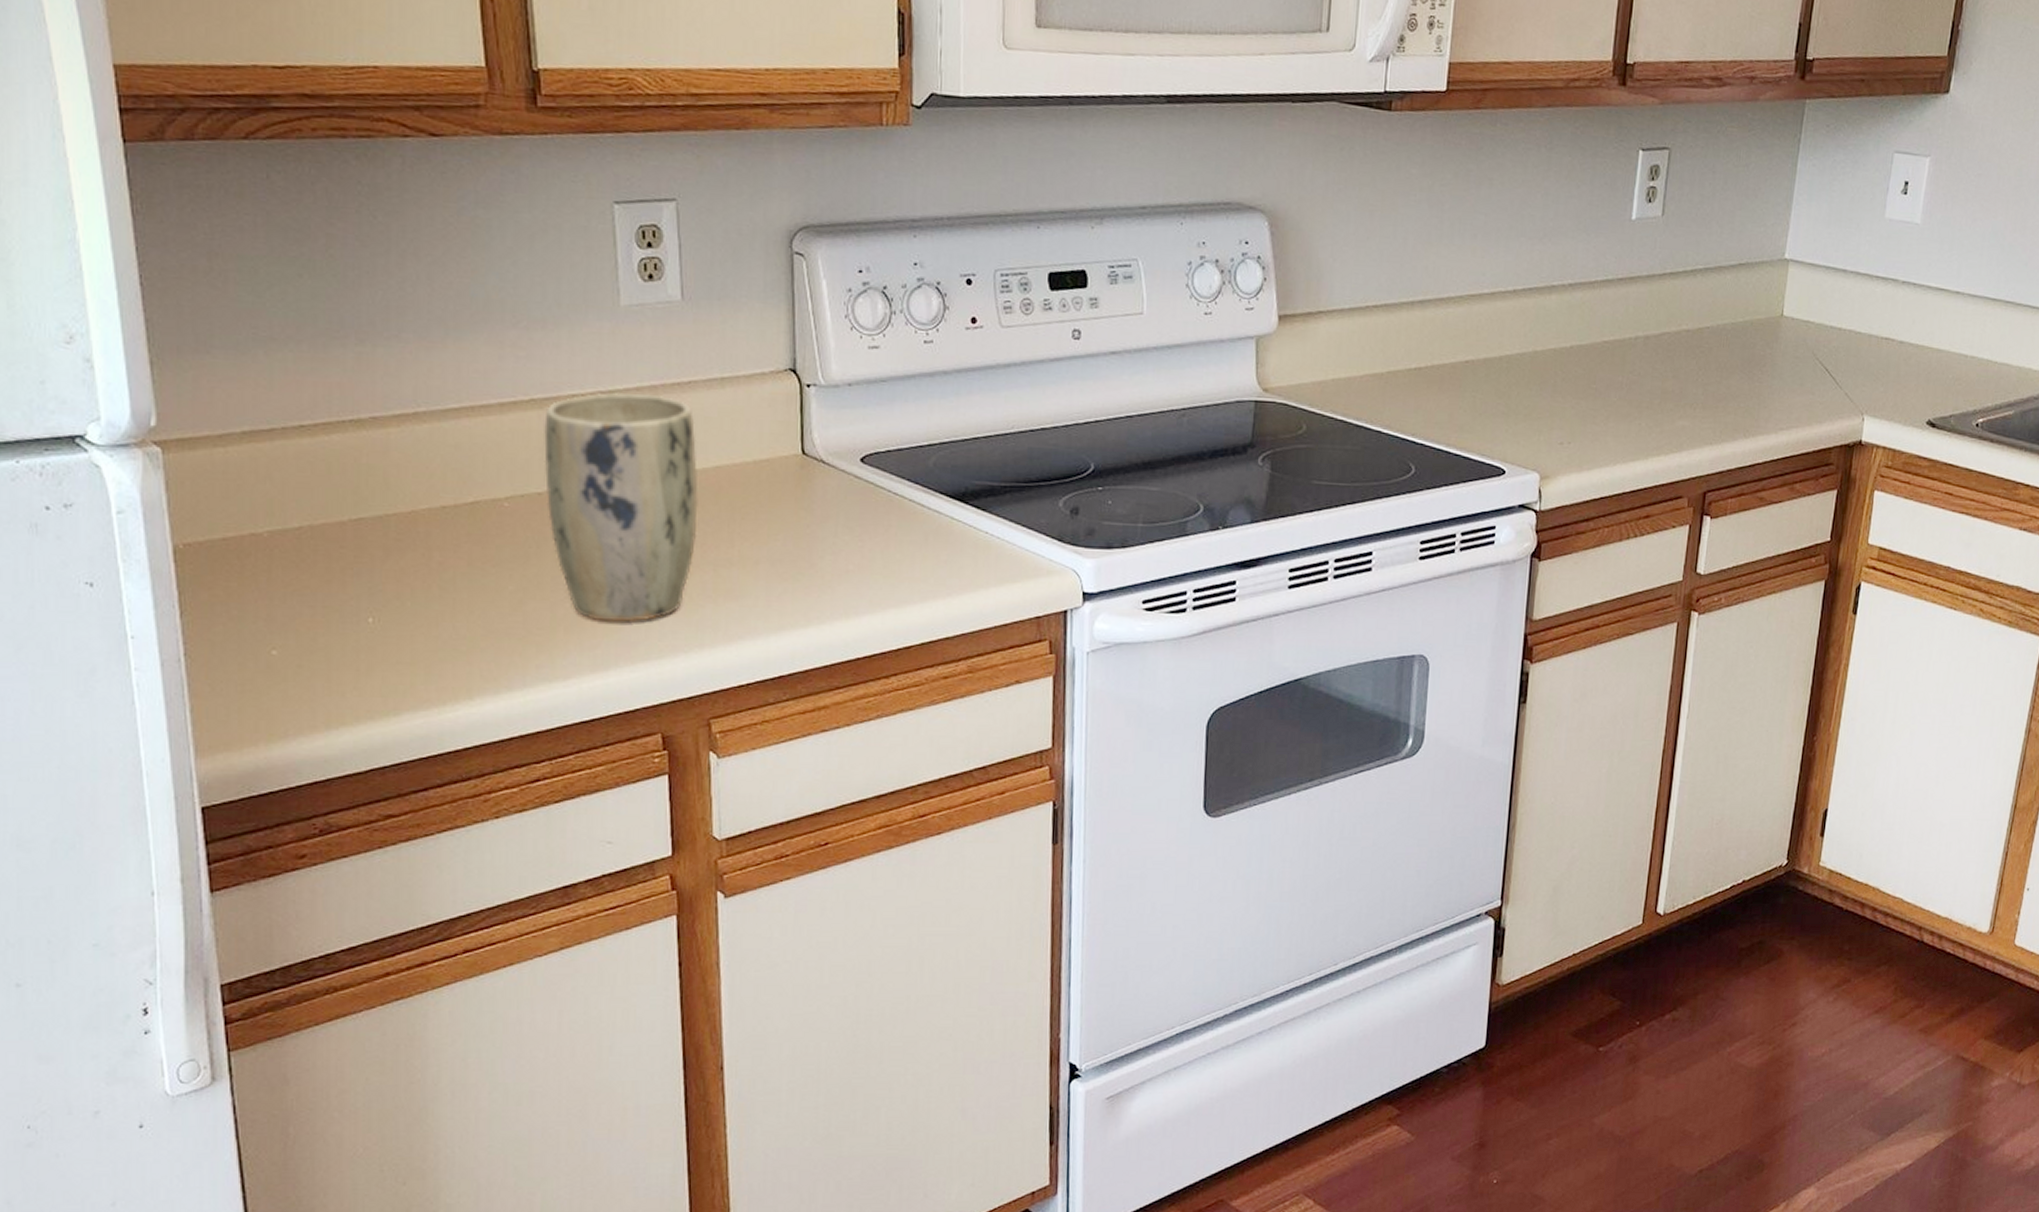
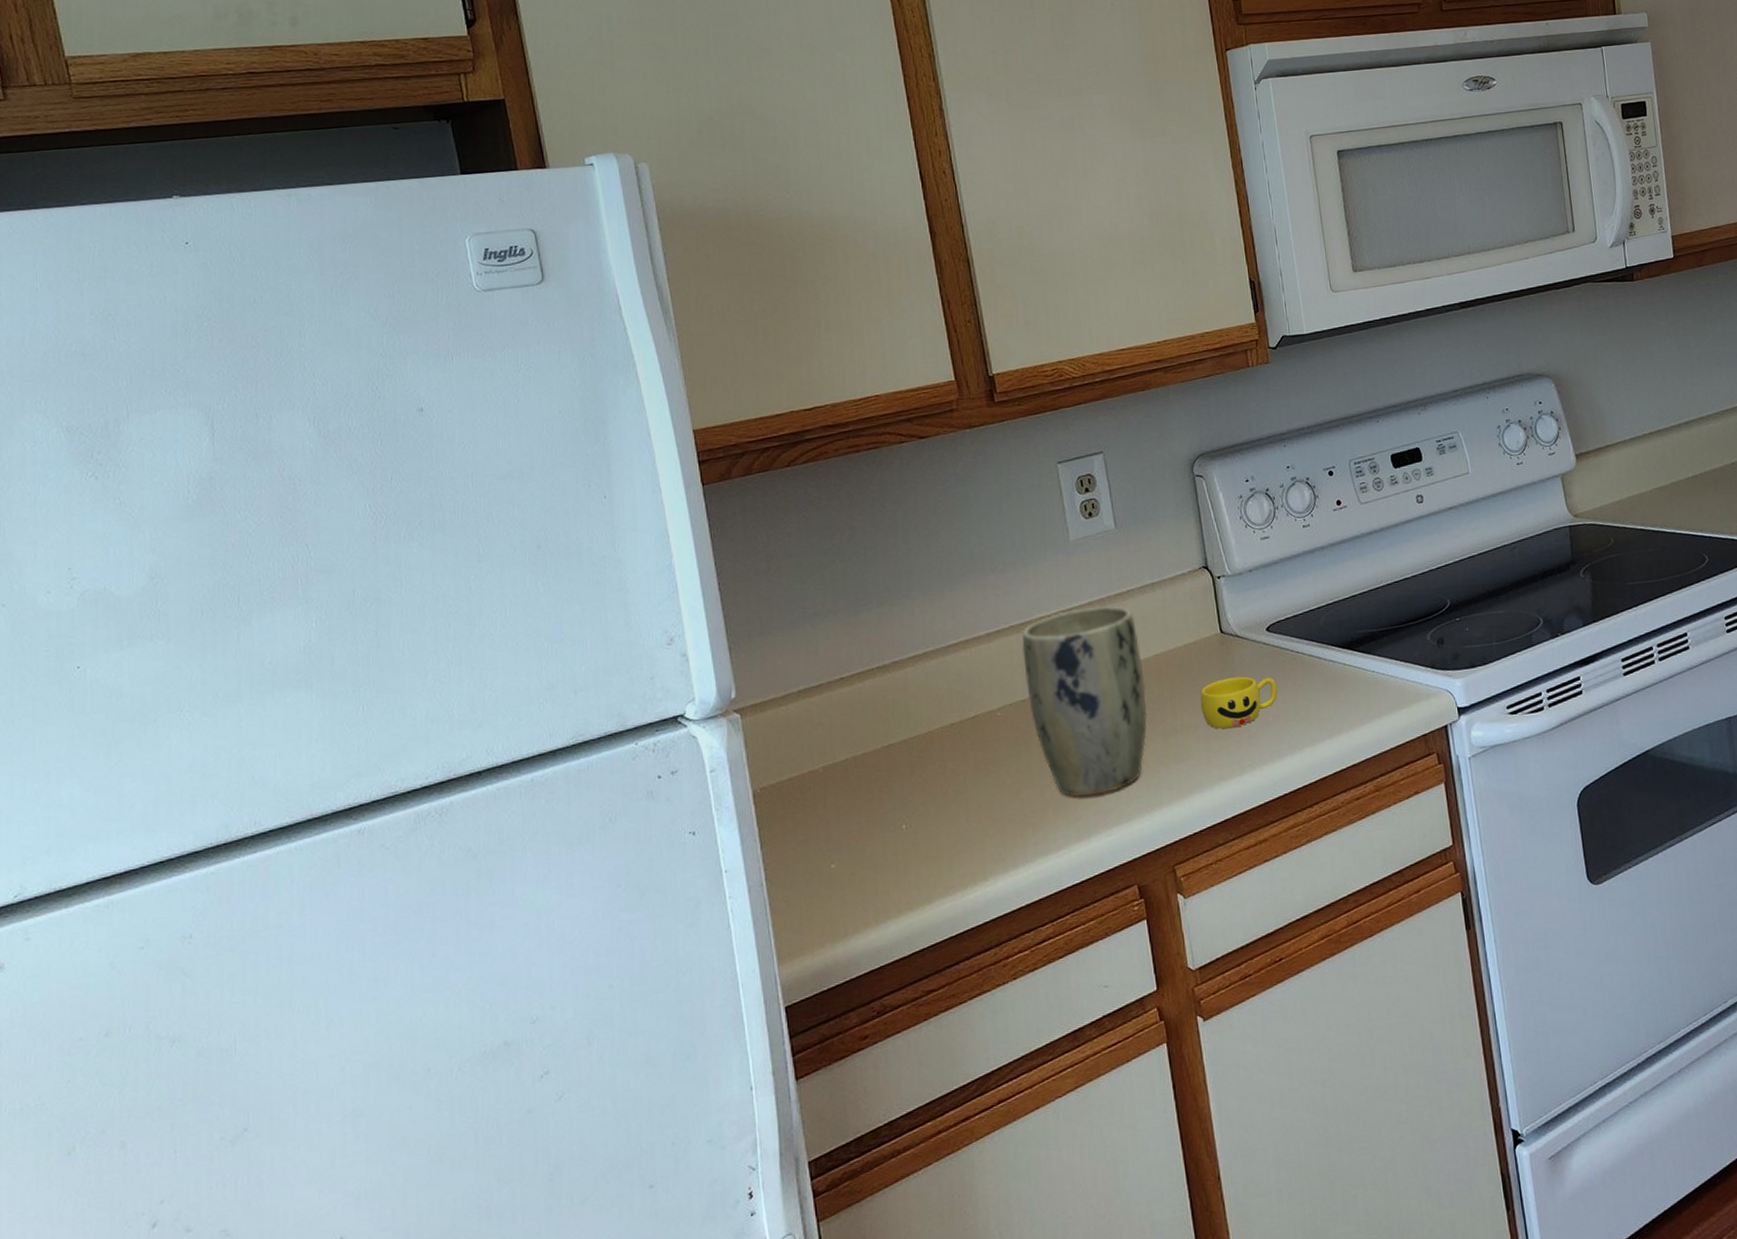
cup: none [765,510,865,571] -> present [1200,676,1278,729]

